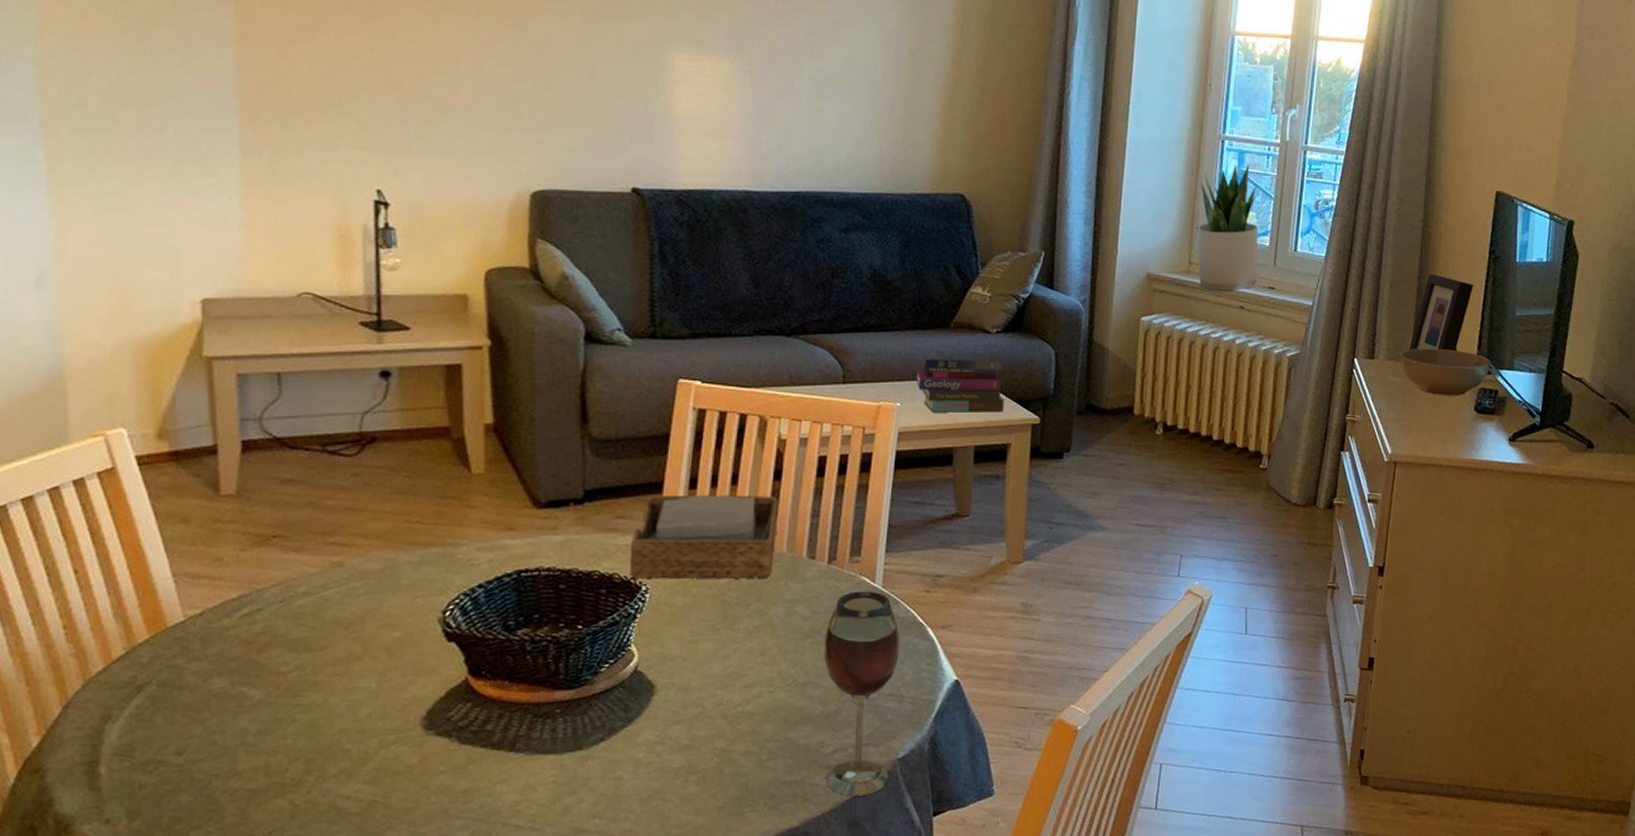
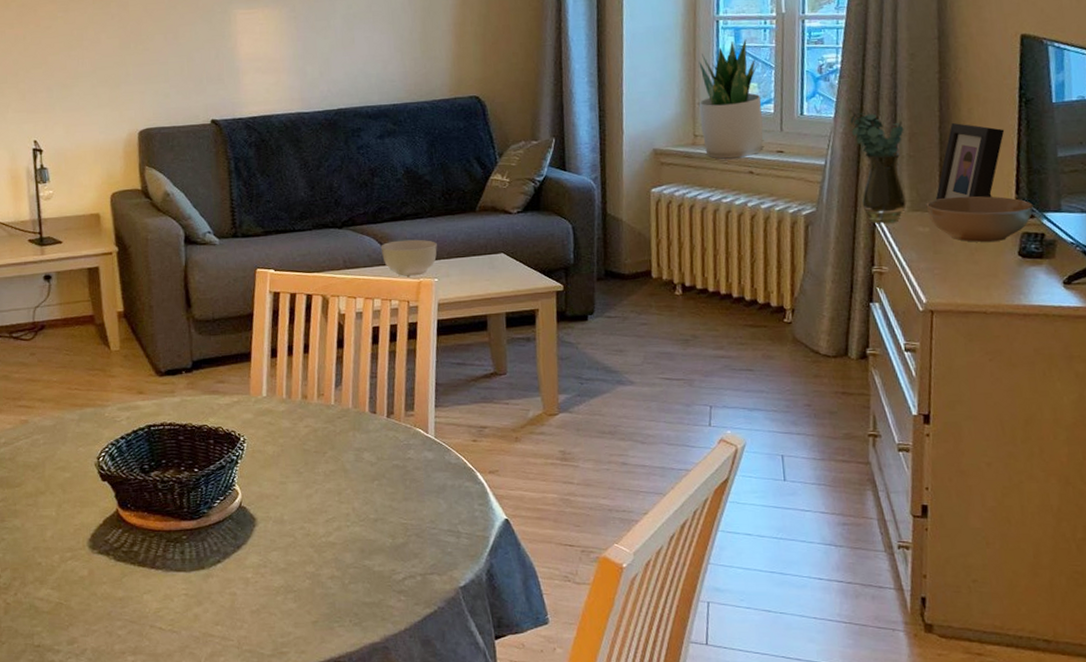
napkin holder: present [629,495,778,580] -> none [229,361,344,432]
wineglass: present [824,591,900,796] -> none [389,440,455,618]
bowl: none [836,355,903,398] -> present [380,239,437,276]
books: present [915,359,1004,413] -> none [449,237,530,285]
vase: none [1339,251,1387,371] -> present [850,110,907,224]

